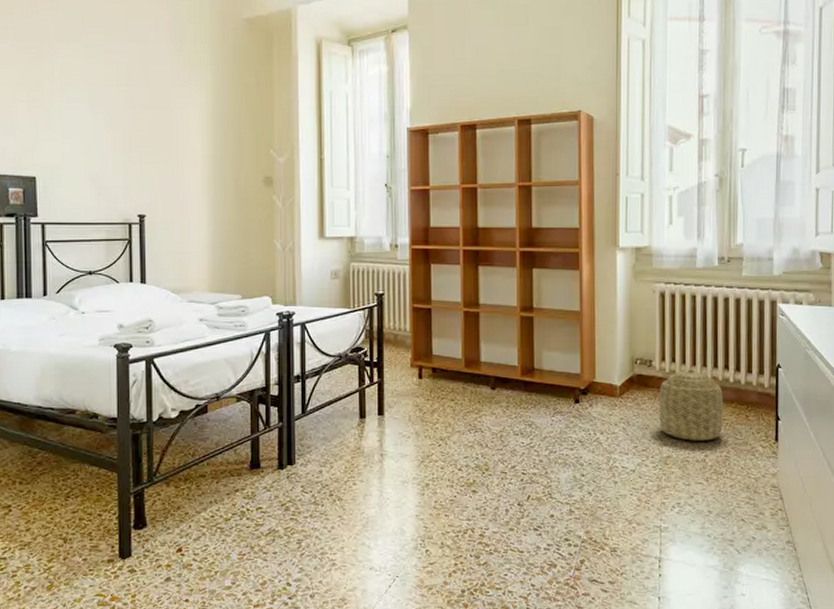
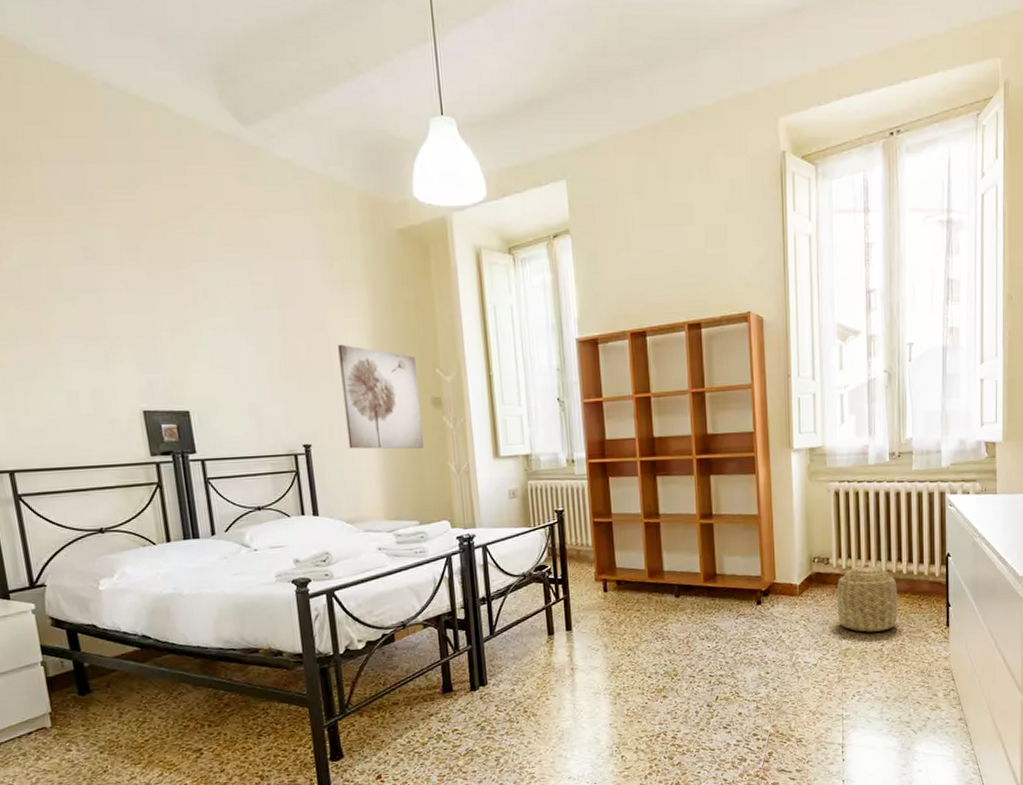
wall art: none [179,122,253,226] -> present [338,344,425,449]

